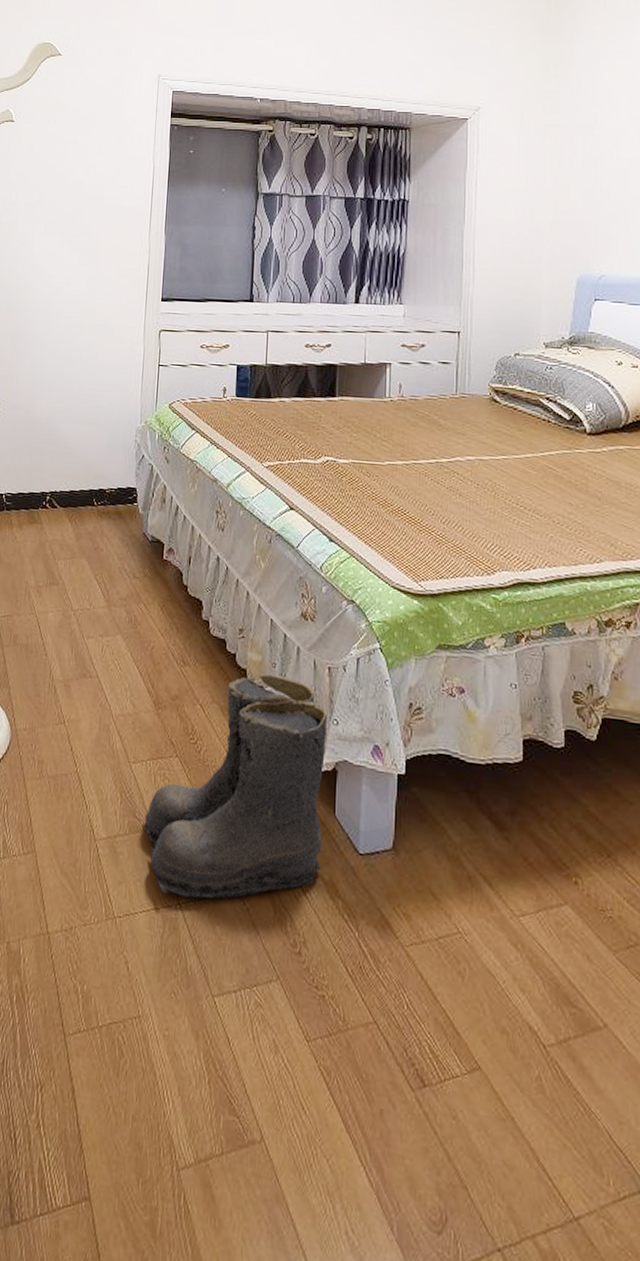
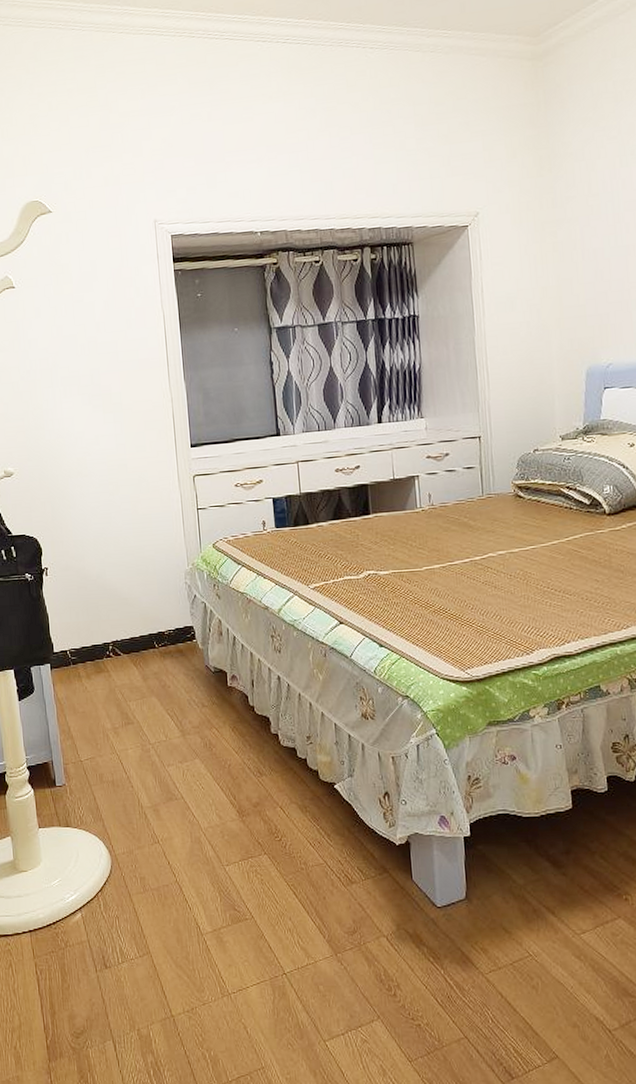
boots: present [141,673,328,899] -> none [242,770,406,968]

